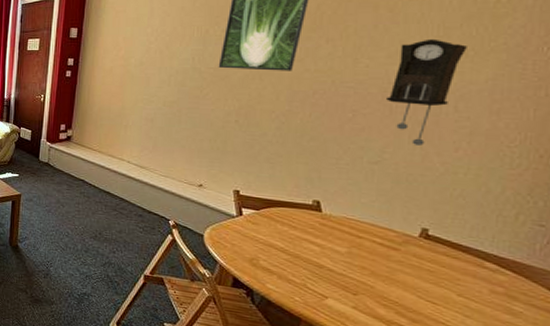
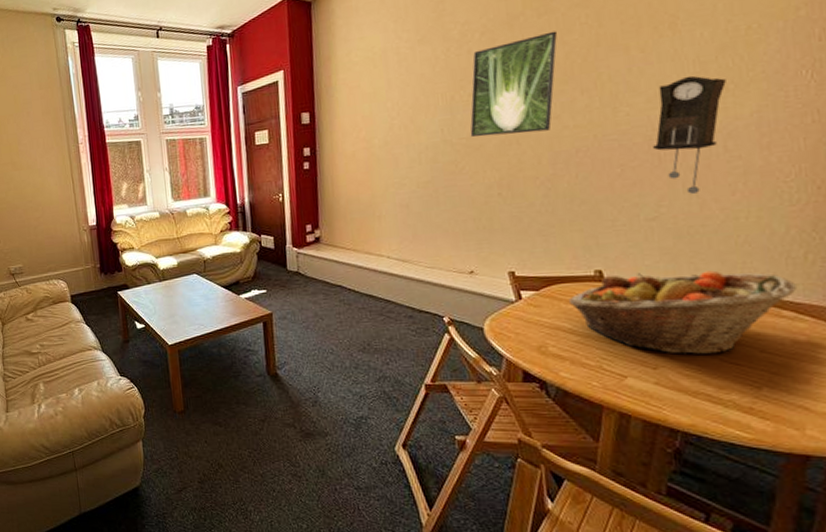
fruit basket: none [284,206,503,291] -> present [568,270,797,355]

